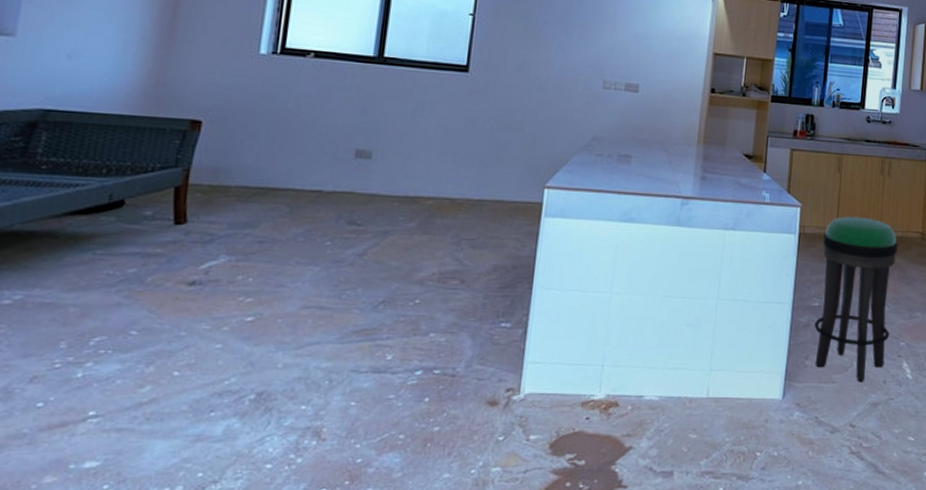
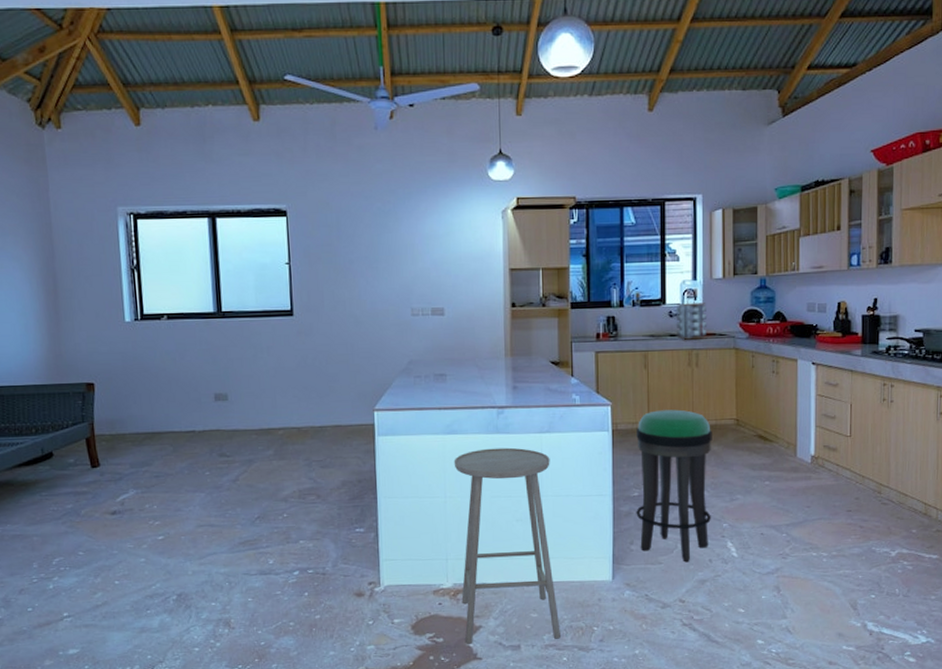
stool: none [611,241,732,469] -> present [454,447,560,644]
spice rack: none [872,104,903,148] -> present [675,296,708,340]

